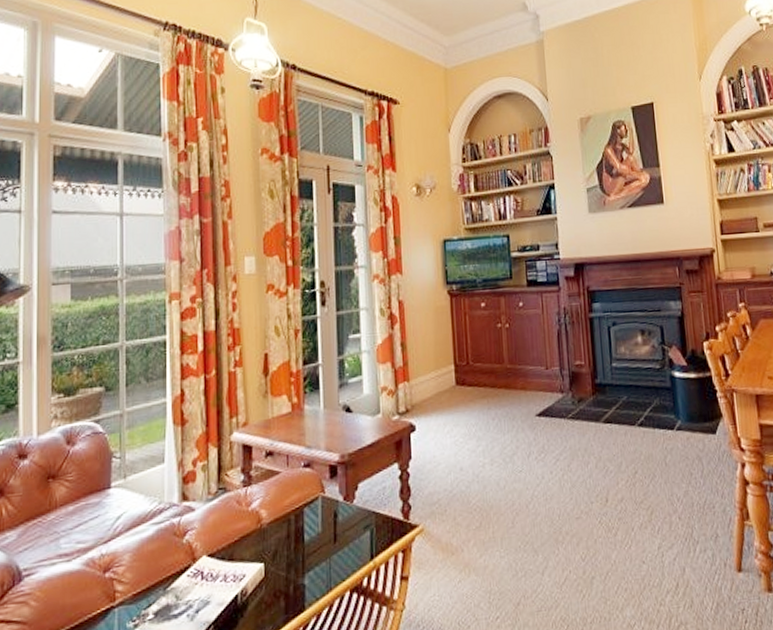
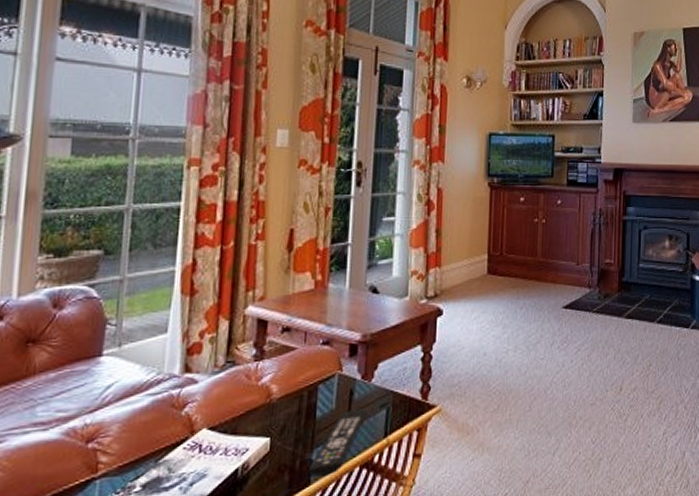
remote control: none [301,530,352,602] -> present [308,408,367,476]

